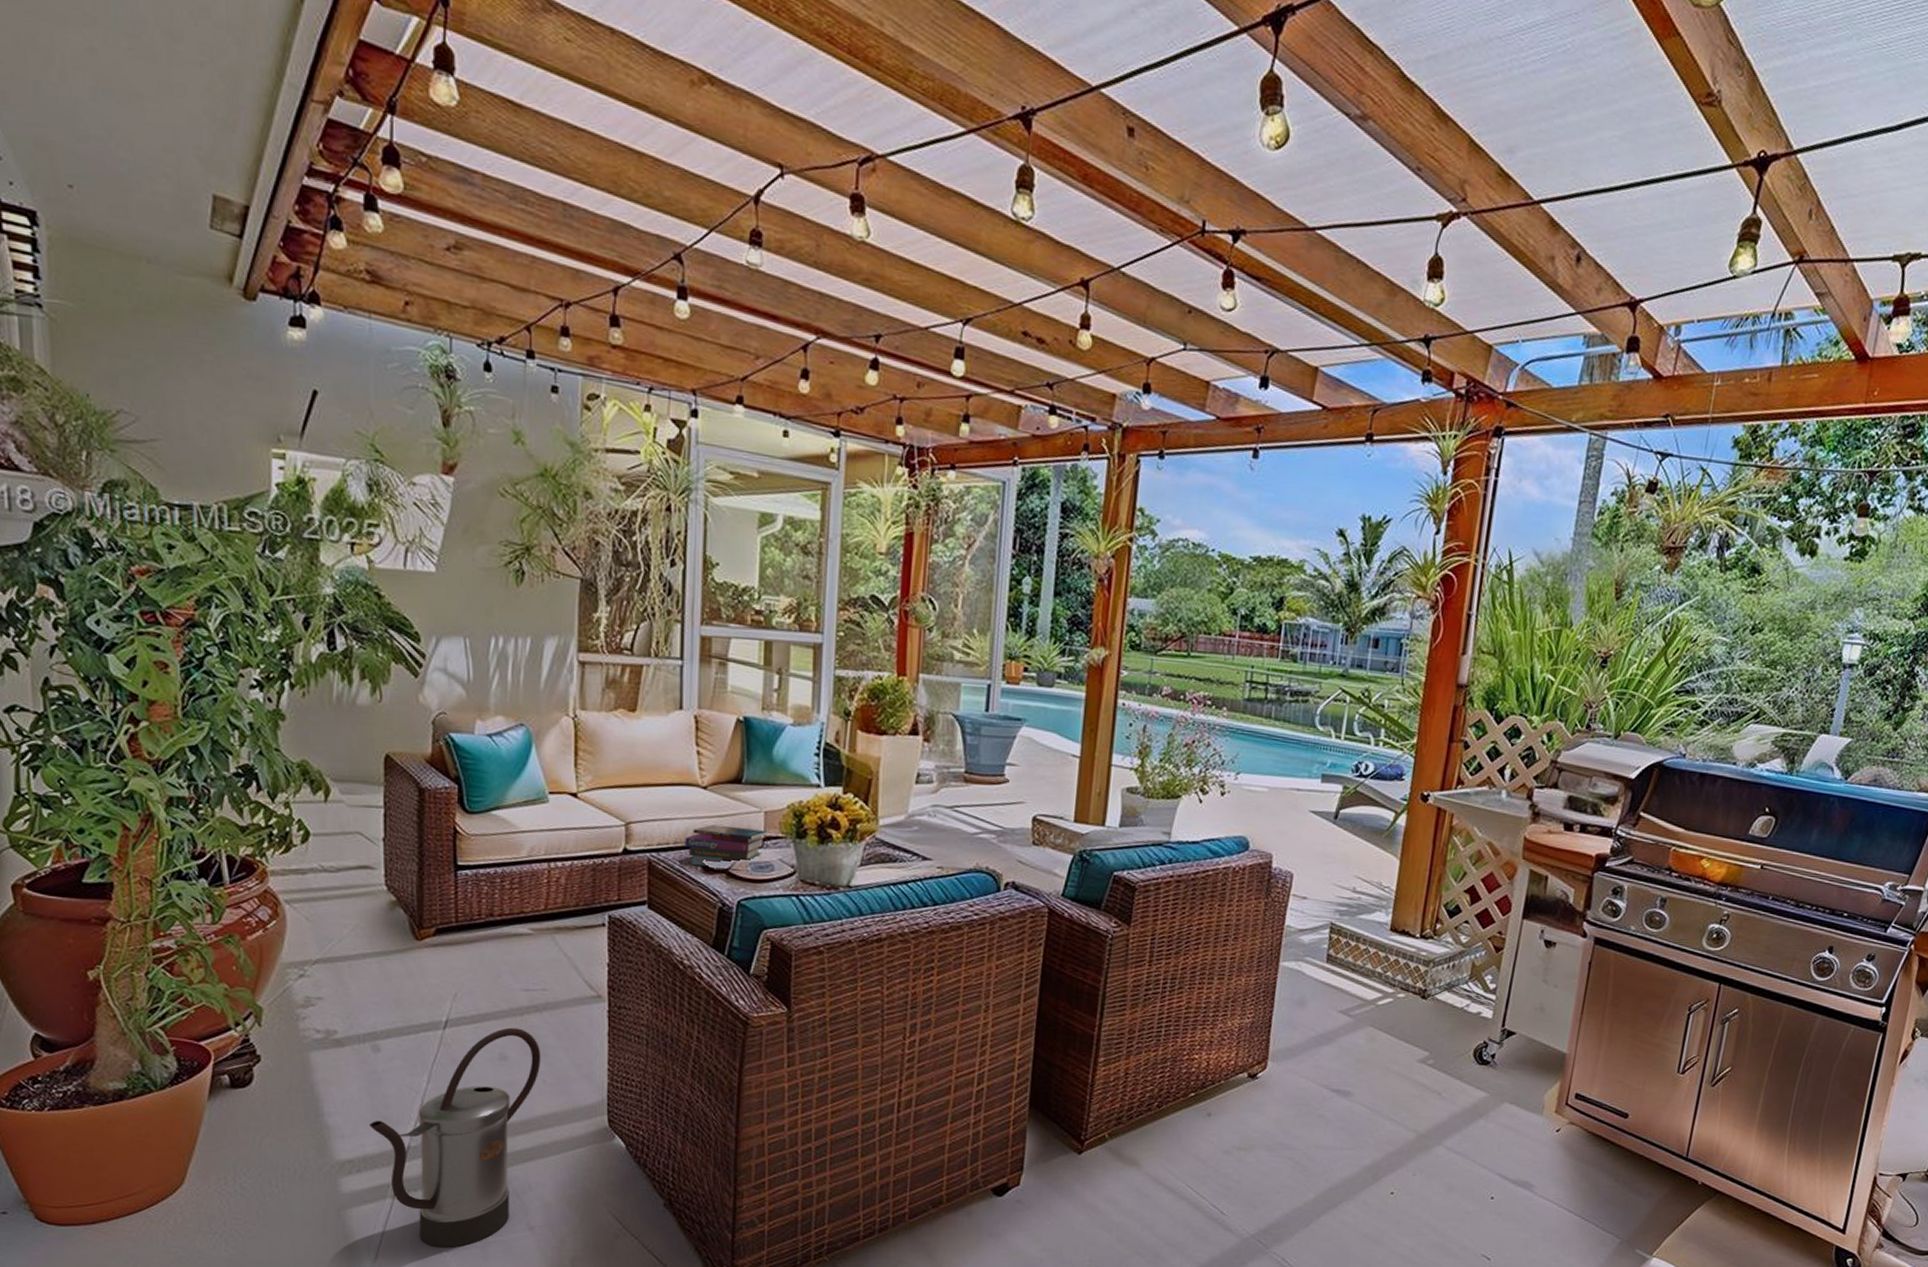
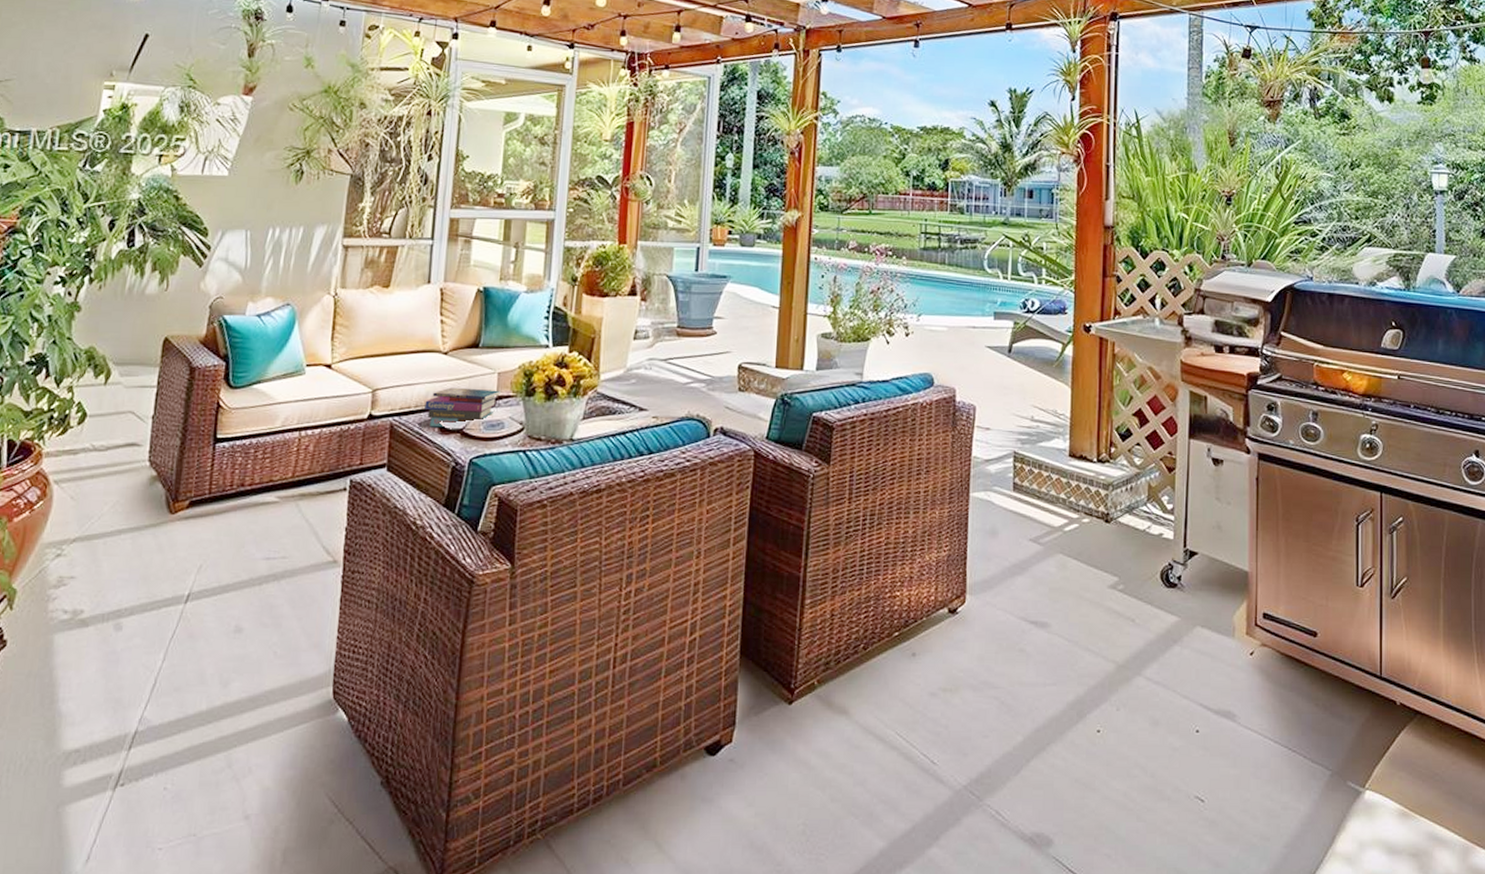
watering can: present [369,1027,541,1248] -> none [101,598,275,845]

